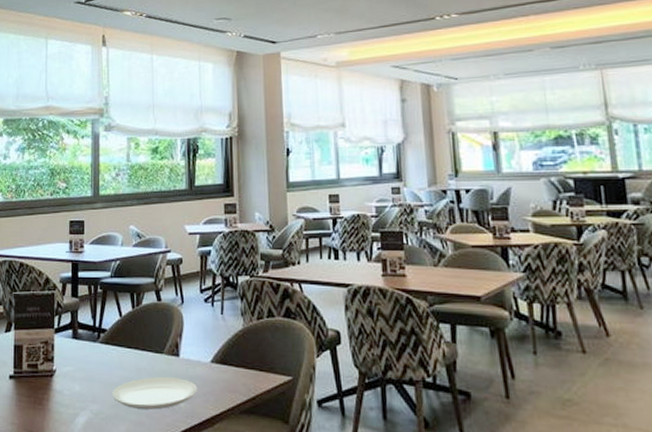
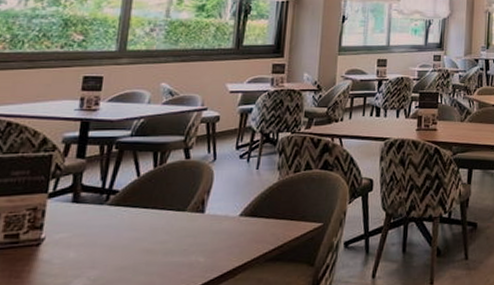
plate: present [112,377,198,410] -> none [118,234,222,270]

